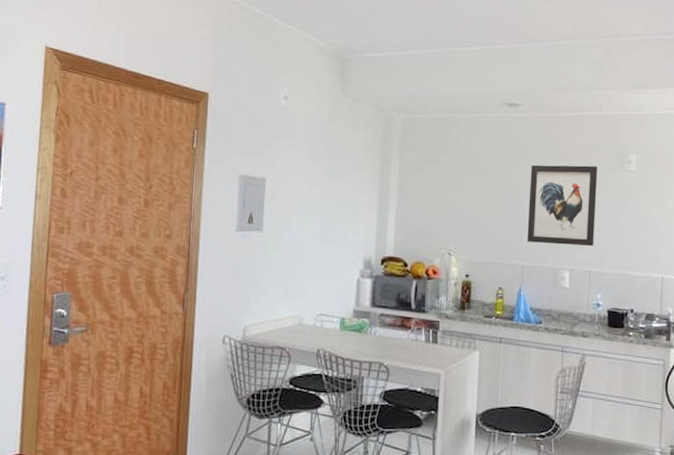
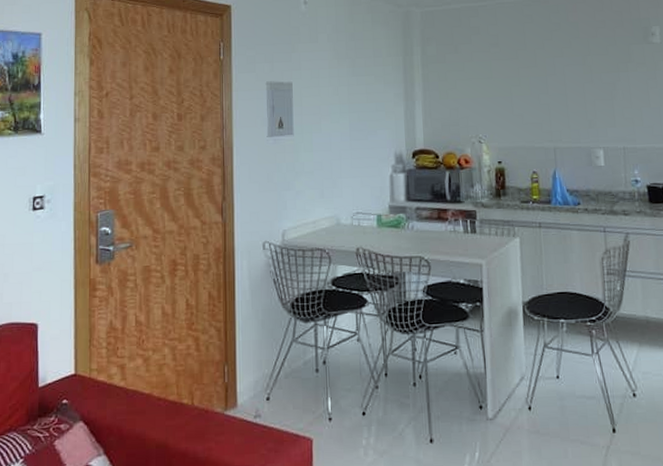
wall art: present [527,165,598,247] -> none [553,41,626,124]

